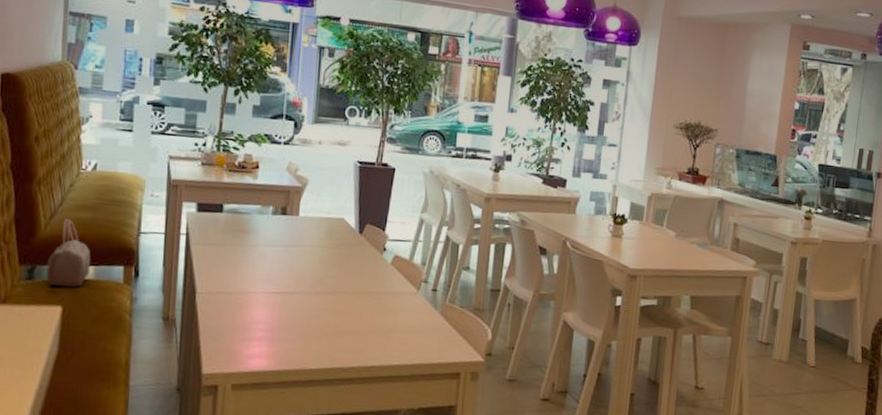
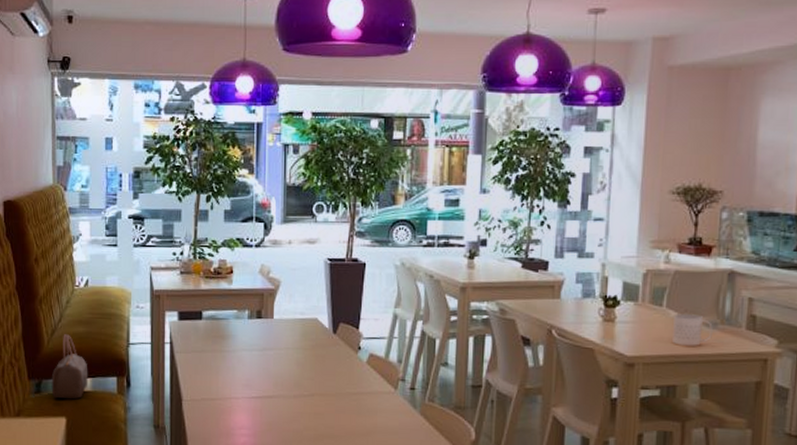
mug: none [669,233,704,263] -> present [671,314,713,346]

